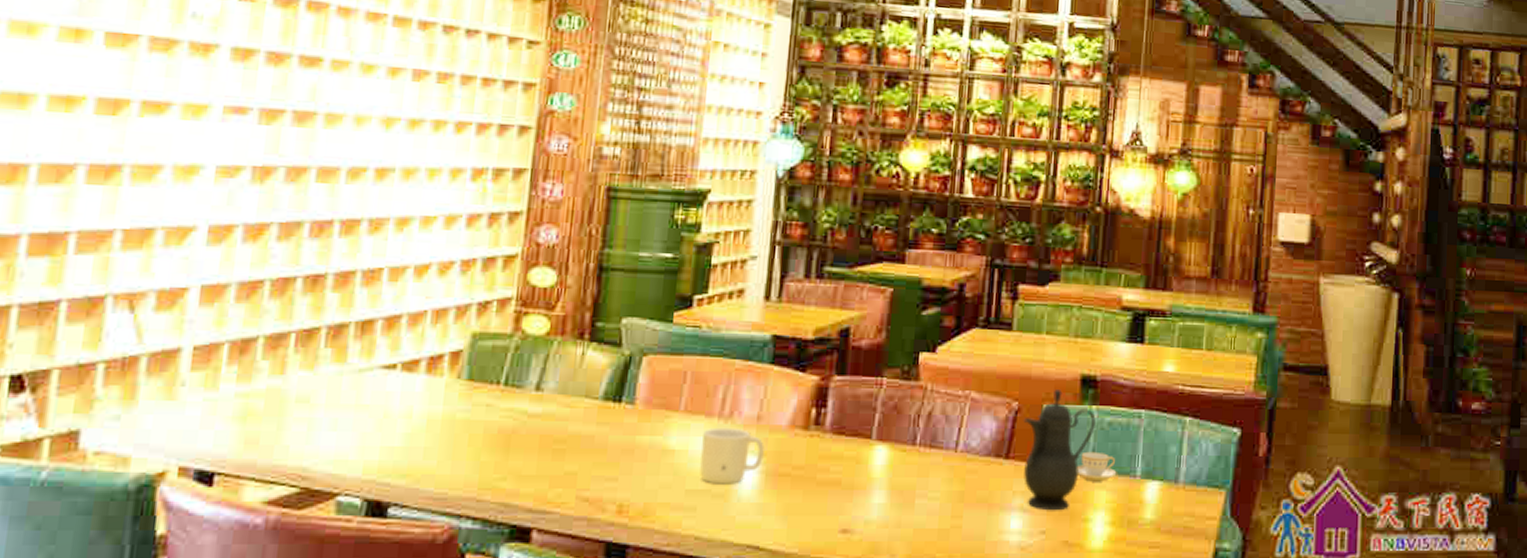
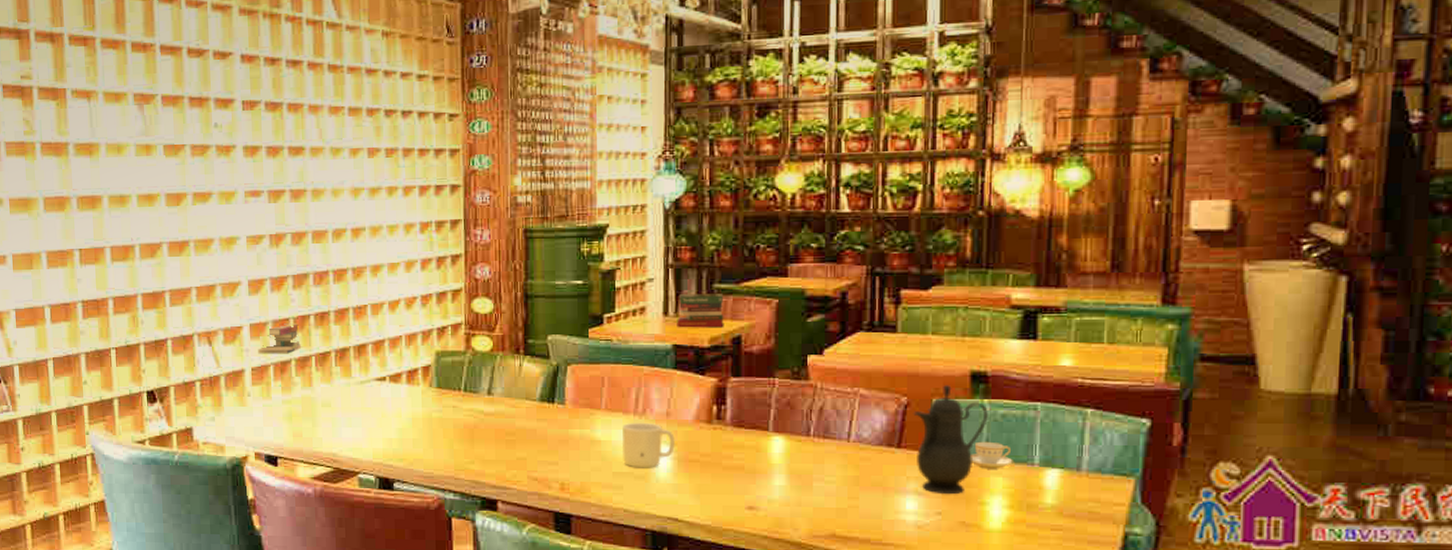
books: none [208,287,278,329] -> present [258,323,302,354]
books: none [778,276,835,318] -> present [676,294,724,328]

